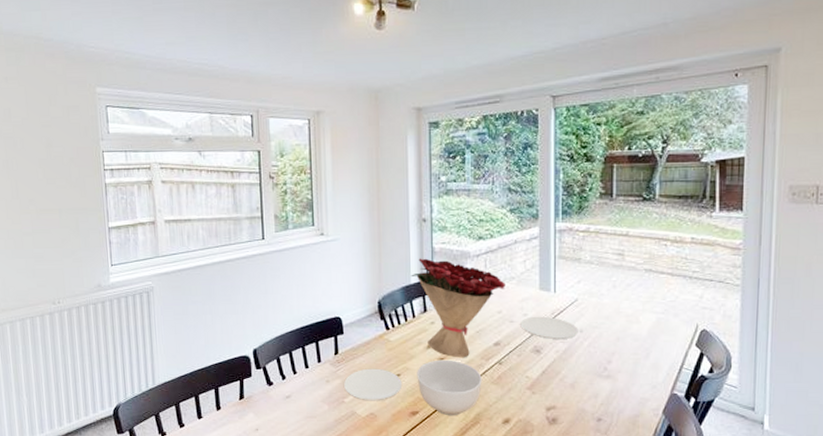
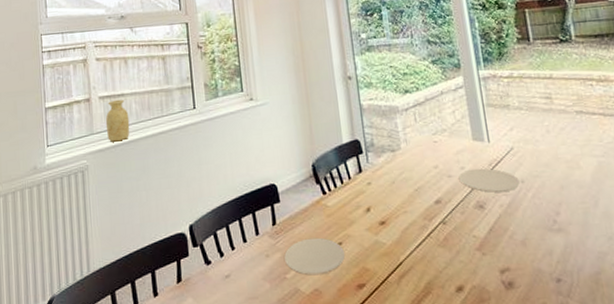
vase: none [171,224,197,266] -> present [105,99,130,142]
flower bouquet: present [411,258,505,358] -> none [342,116,438,221]
bowl: present [417,359,482,415] -> none [358,222,429,286]

